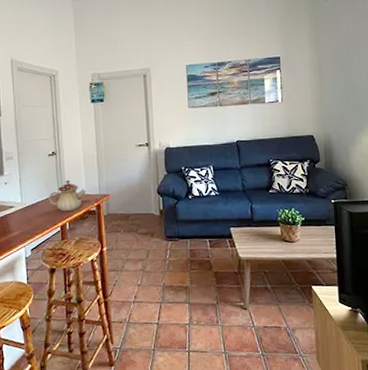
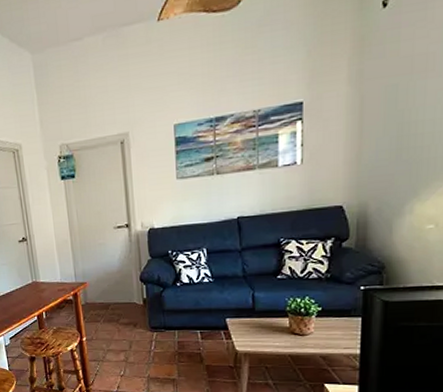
teapot: present [48,180,85,212] -> none [22,268,61,301]

